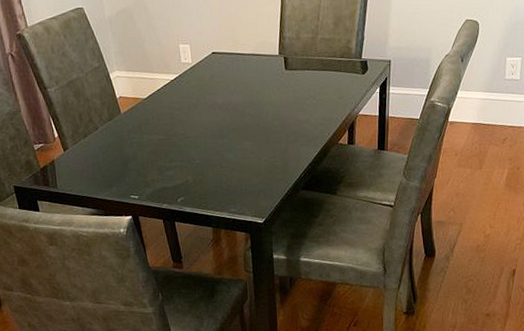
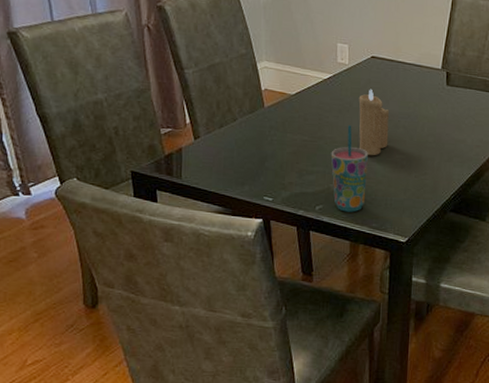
cup: none [185,120,222,201] -> present [330,125,368,212]
candle: none [205,83,237,146] -> present [358,89,390,156]

